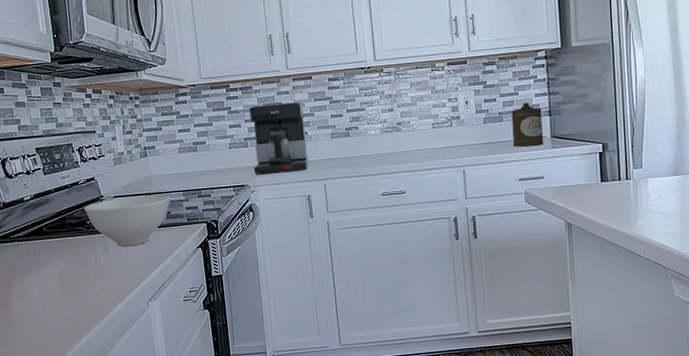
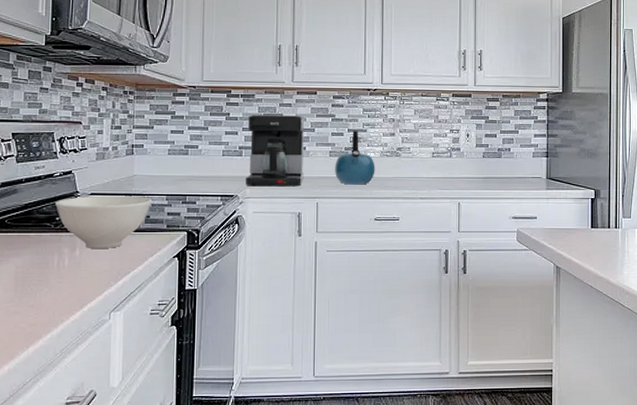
kettle: none [337,110,378,164] -> present [334,130,375,185]
canister: present [511,102,544,148] -> none [510,141,539,186]

